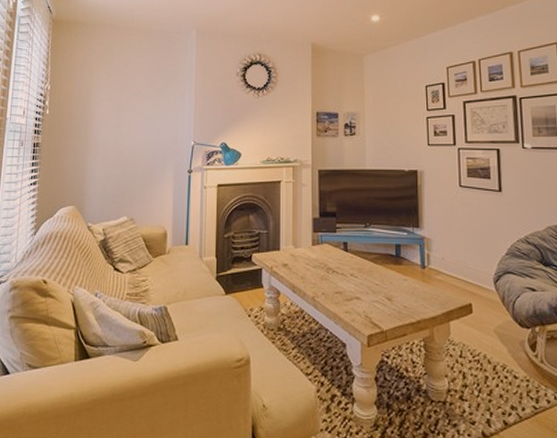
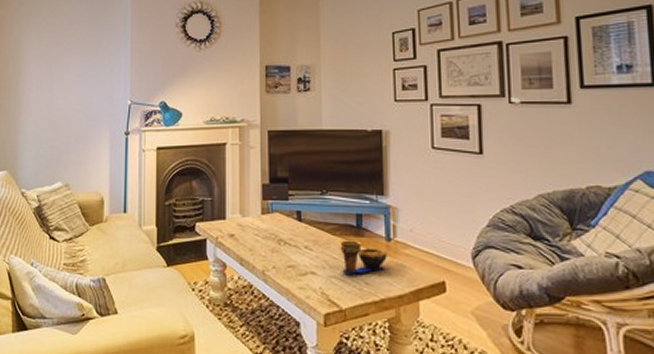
decorative bowl: none [381,268,422,299] -> present [340,240,387,274]

